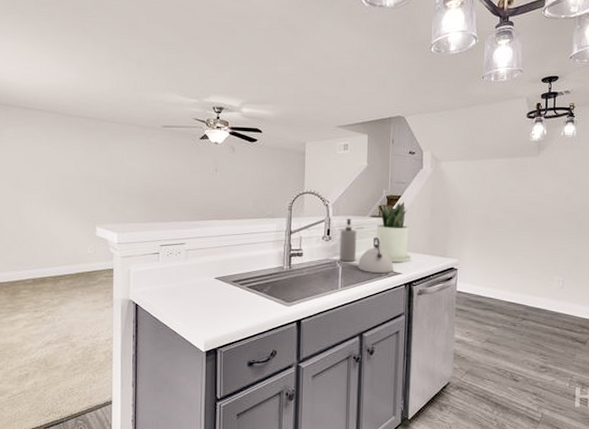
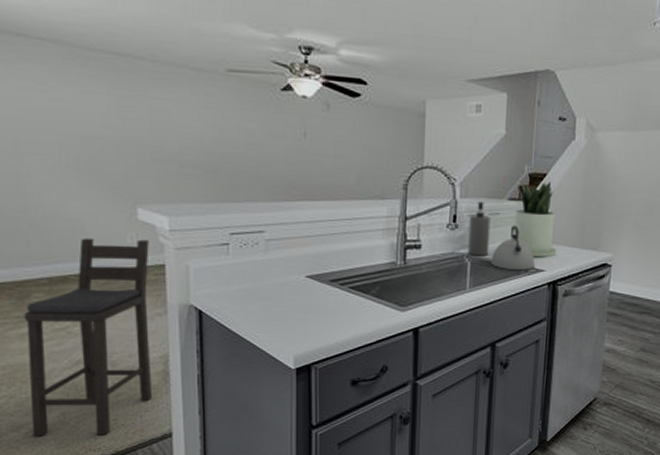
bar stool: none [13,249,103,401] -> present [24,238,152,437]

